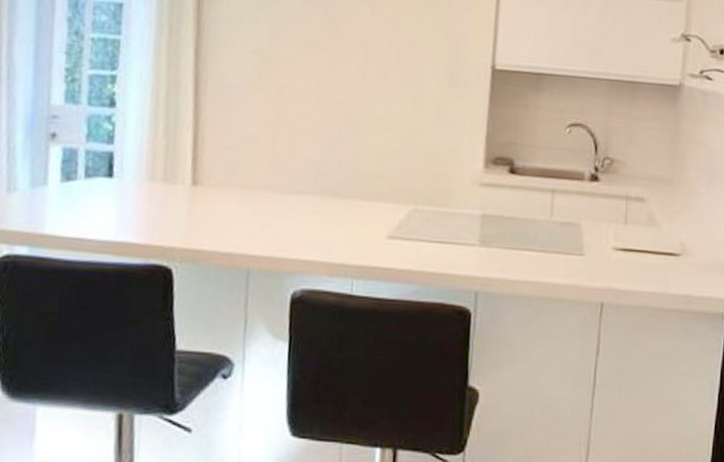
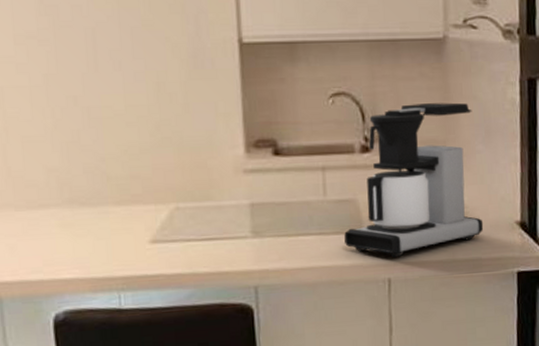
coffee maker: none [564,142,700,284] -> present [344,102,484,258]

